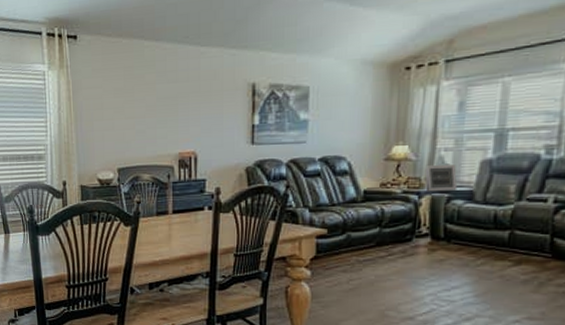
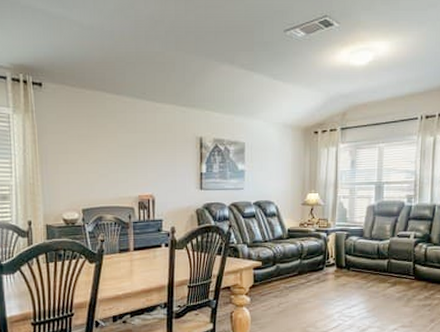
picture frame: present [424,163,458,192] -> none [330,208,353,231]

